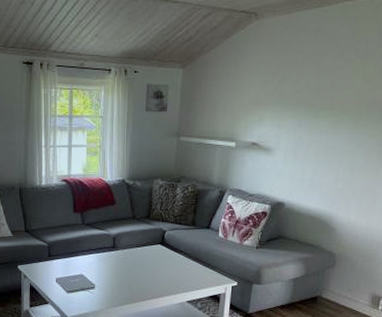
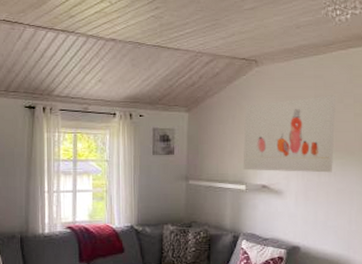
wall art: none [234,50,337,131] -> present [243,95,336,173]

